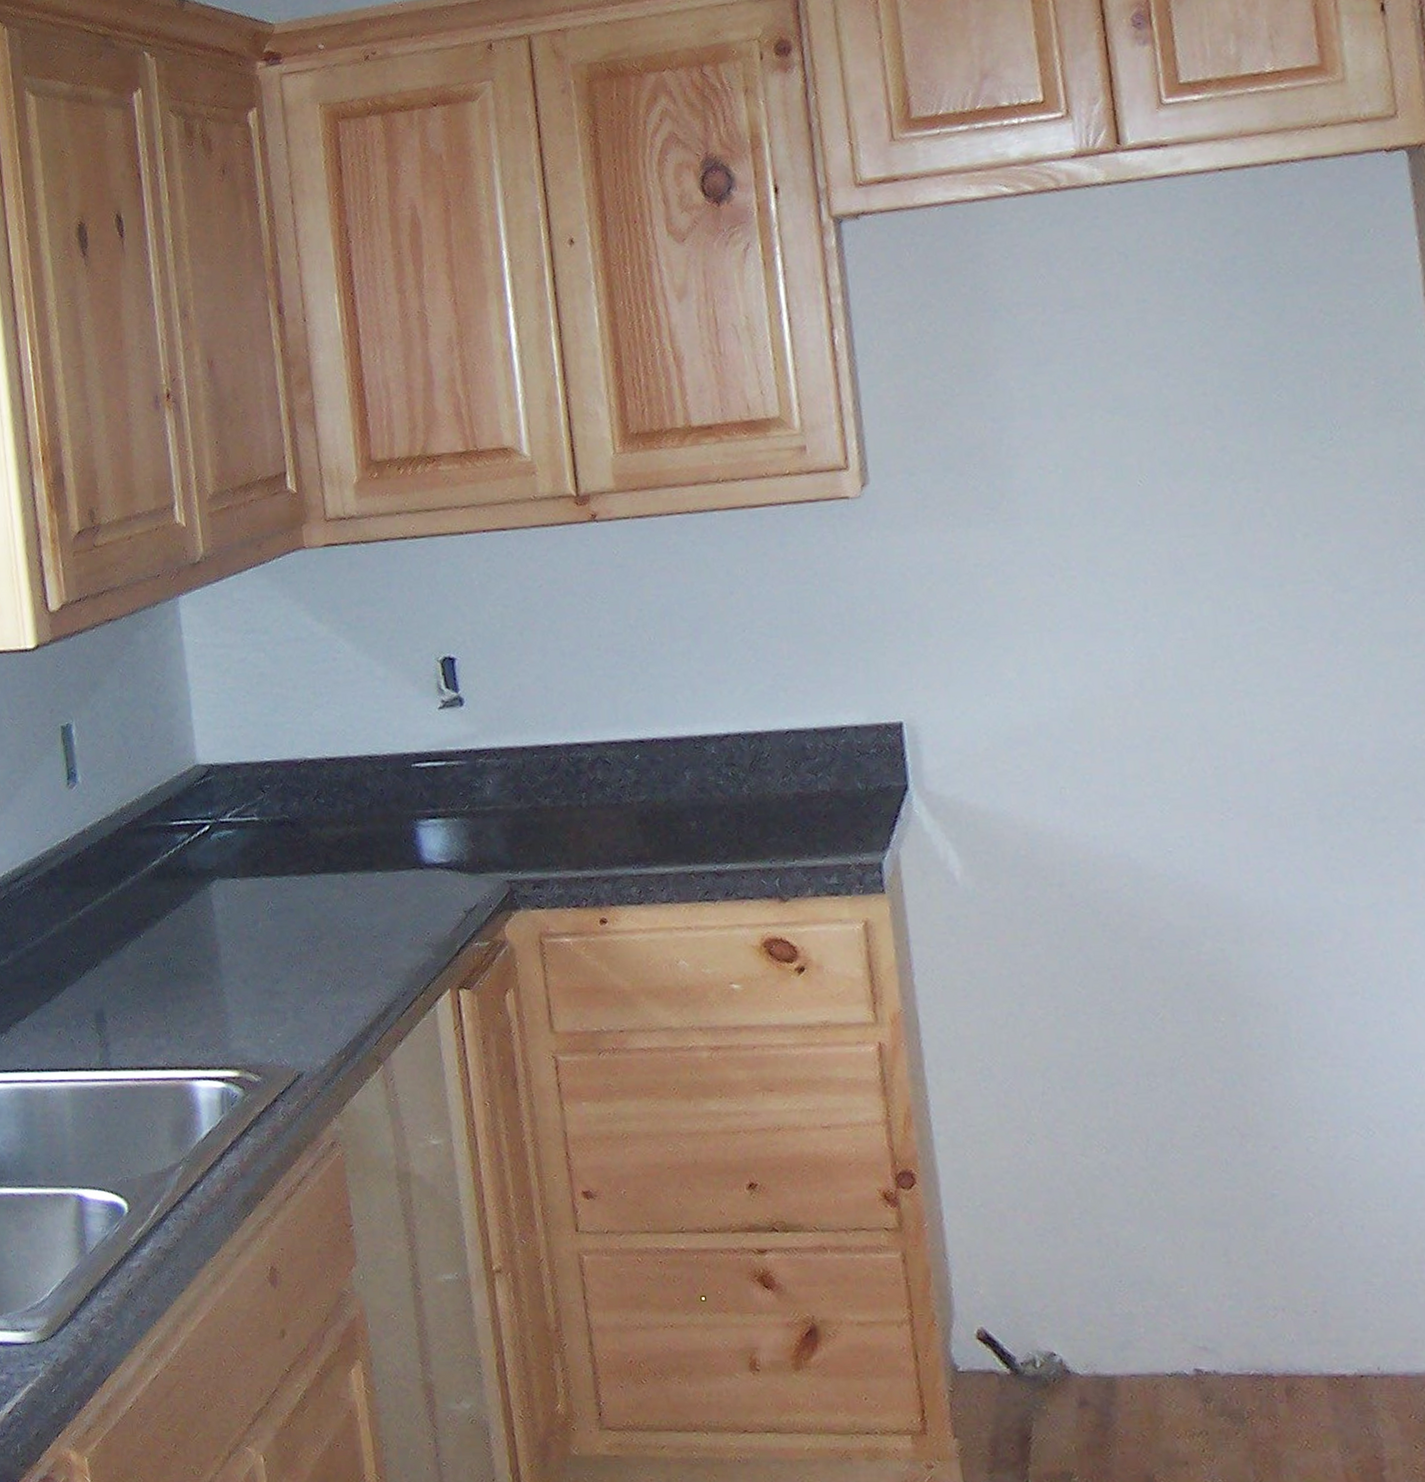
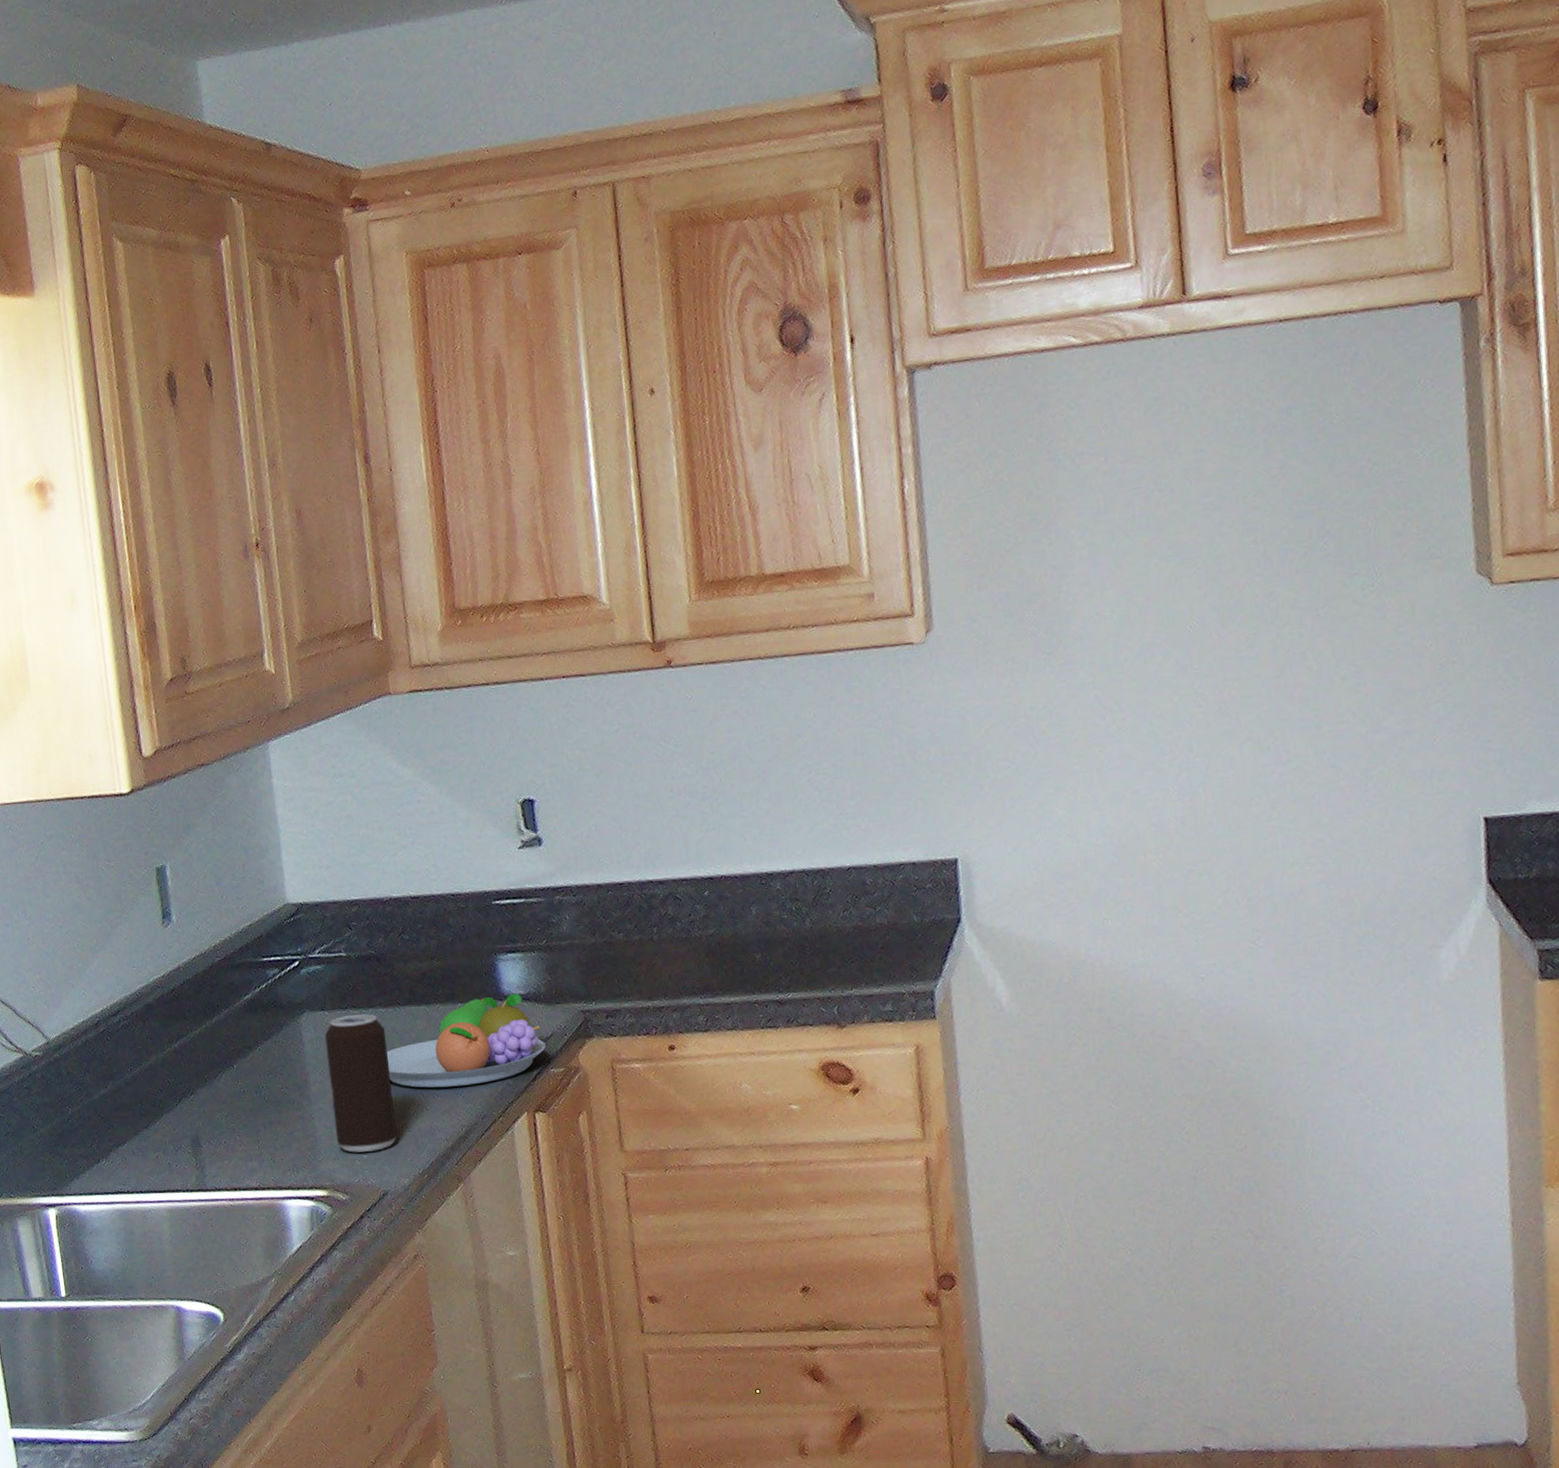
beverage can: none [236,882,313,1031] -> present [324,1014,398,1153]
fruit bowl: none [302,862,470,962] -> present [387,994,546,1088]

